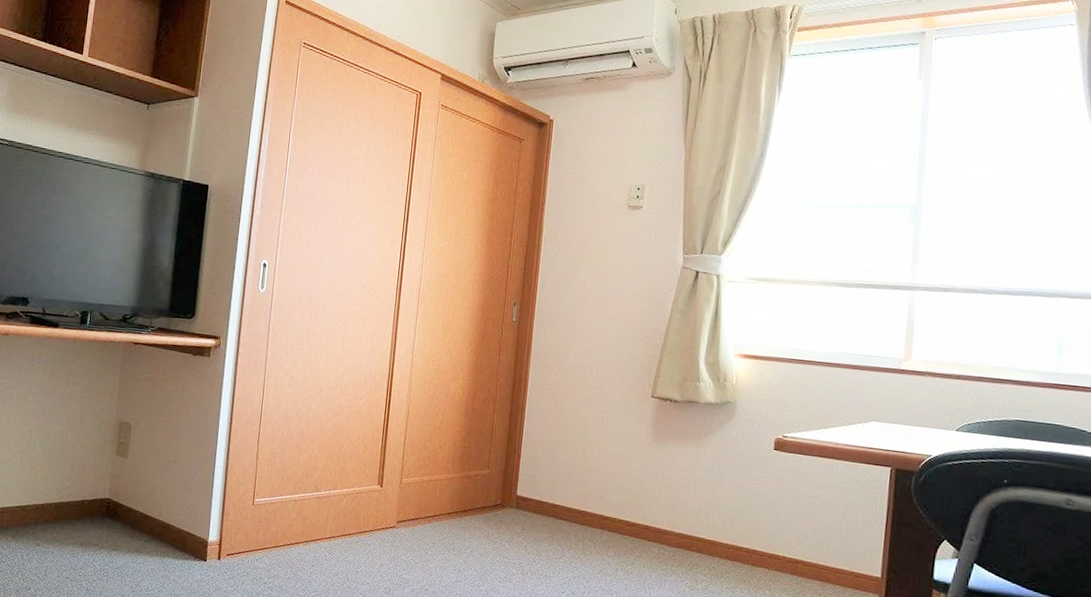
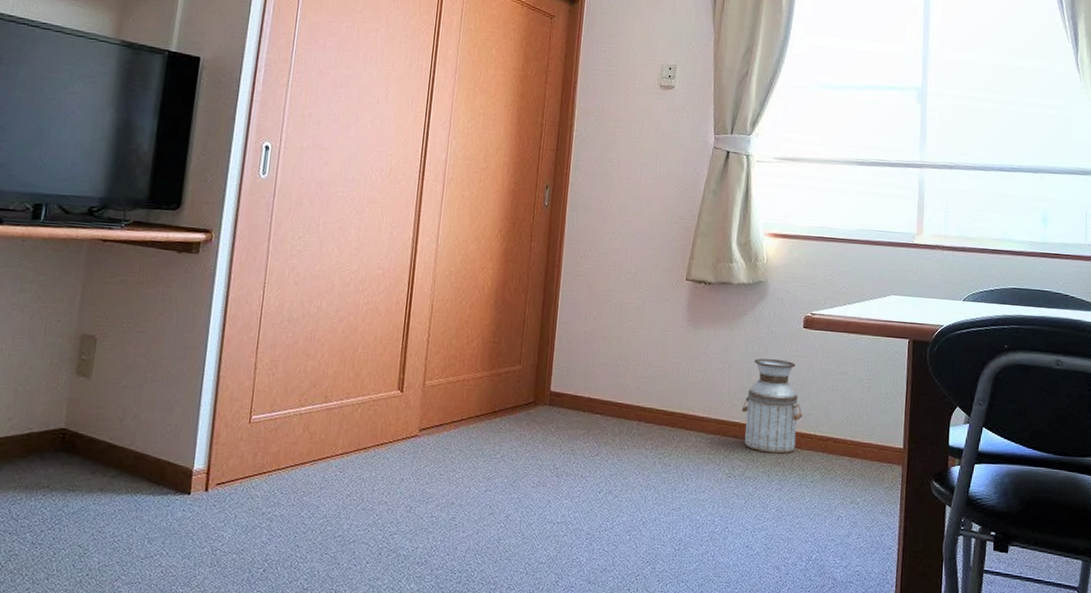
planter: none [706,477,771,573] -> present [741,358,803,454]

